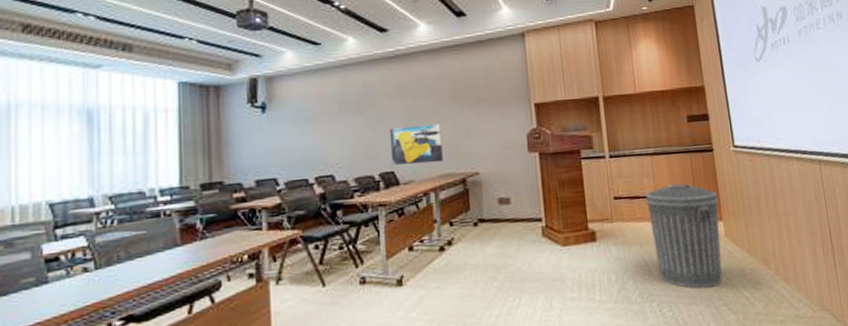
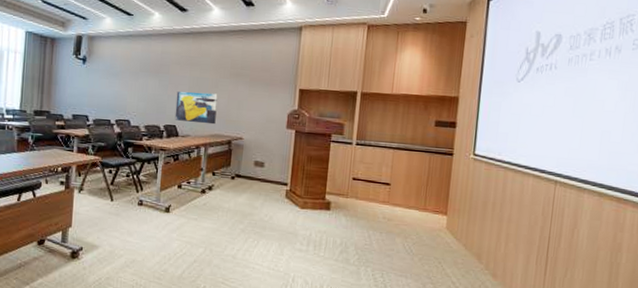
trash can: present [645,182,723,289] -> none [379,176,448,267]

